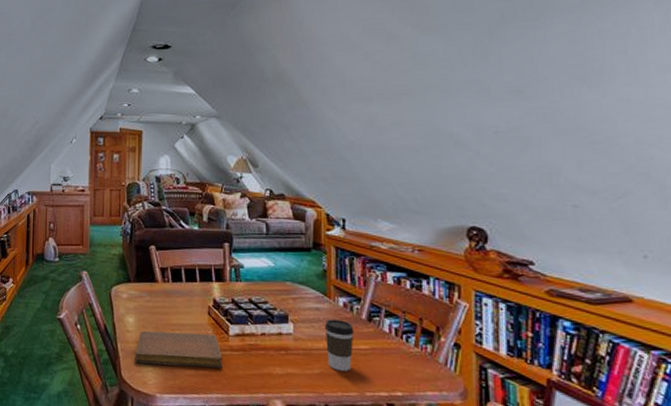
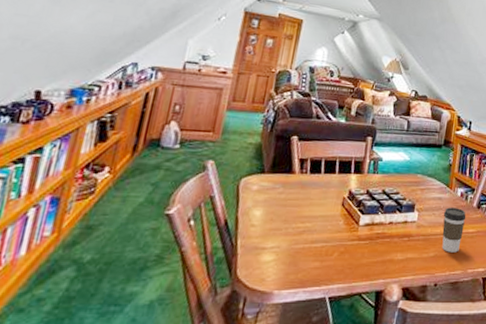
notebook: present [136,330,222,368] -> none [256,224,350,260]

